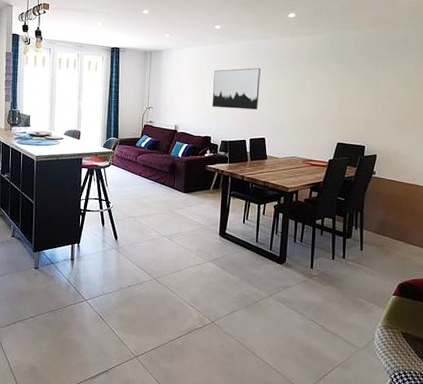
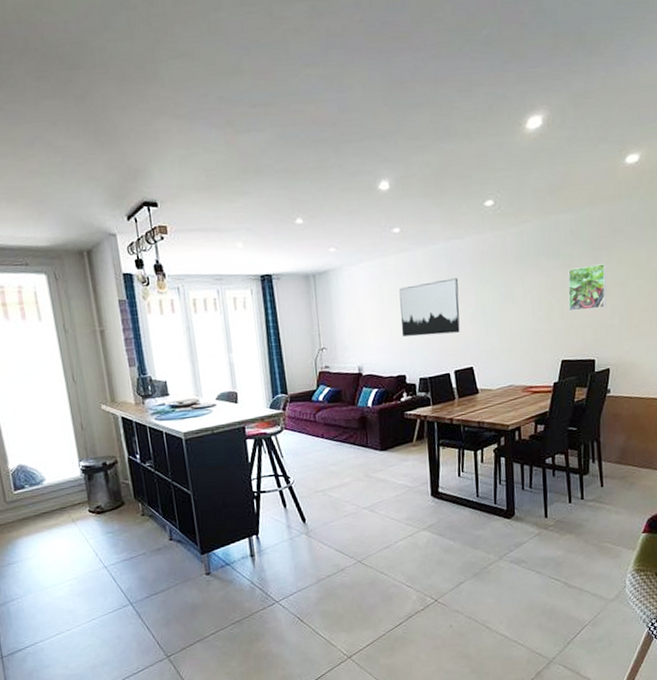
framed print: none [347,72,381,106] -> present [568,263,607,312]

